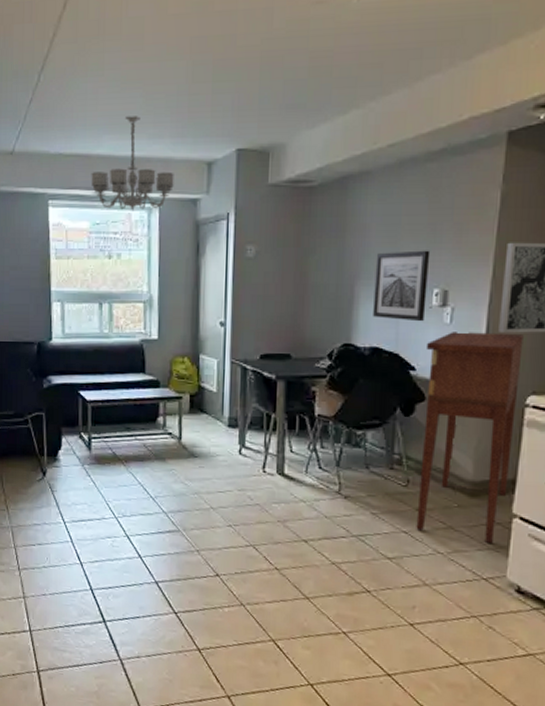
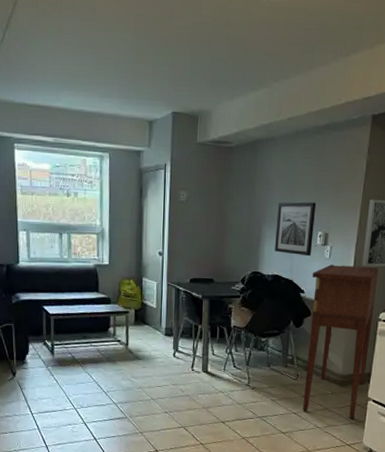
chandelier: present [91,116,174,211] -> none [51,76,122,158]

